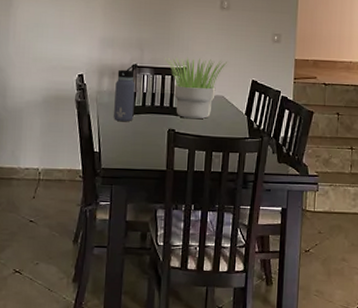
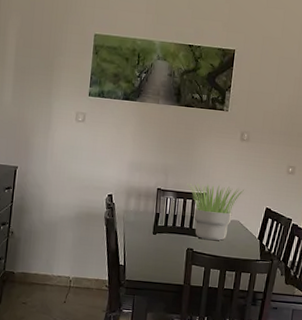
water bottle: present [114,63,138,122] -> none [138,186,162,240]

